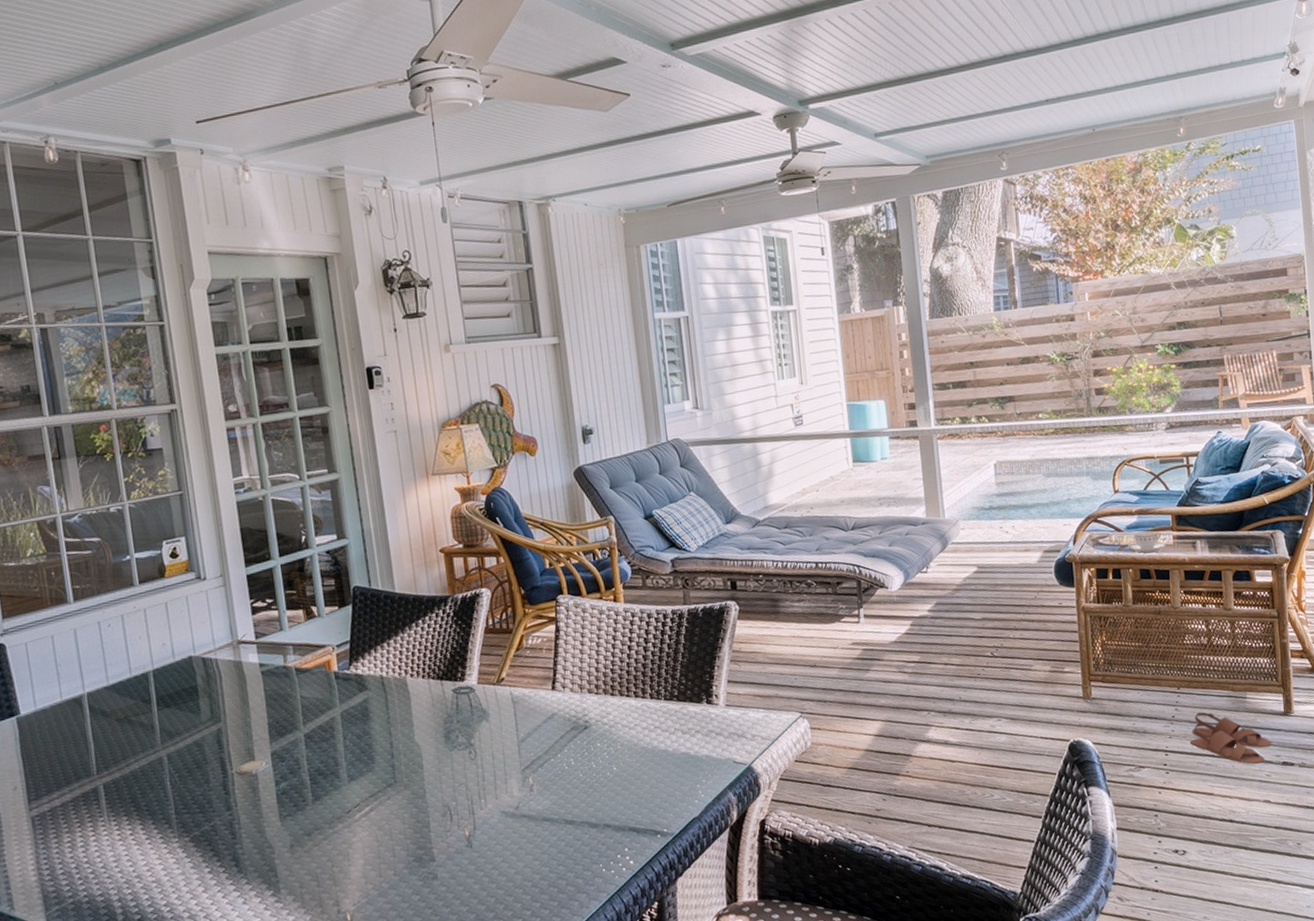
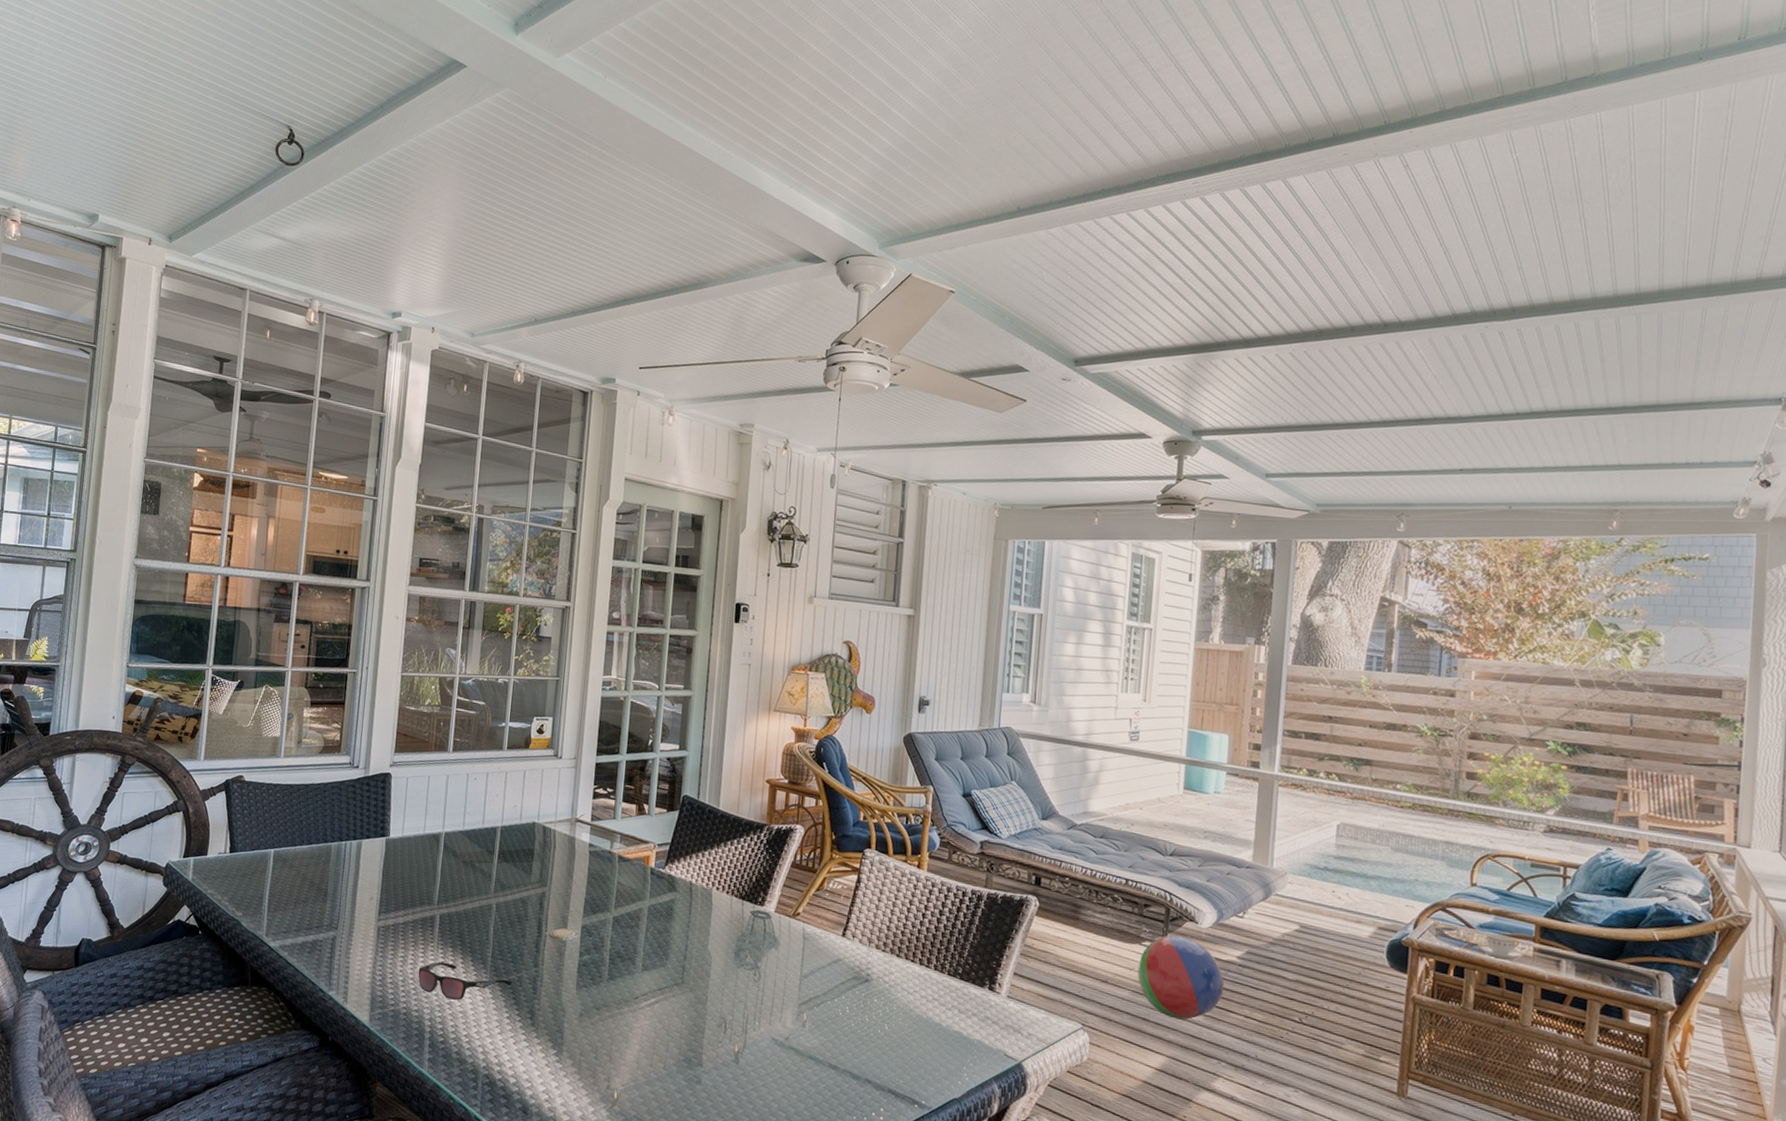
sunglasses: none [92,832,206,873] -> present [418,961,512,1001]
beach ball: none [841,603,922,684] -> present [1137,935,1225,1020]

